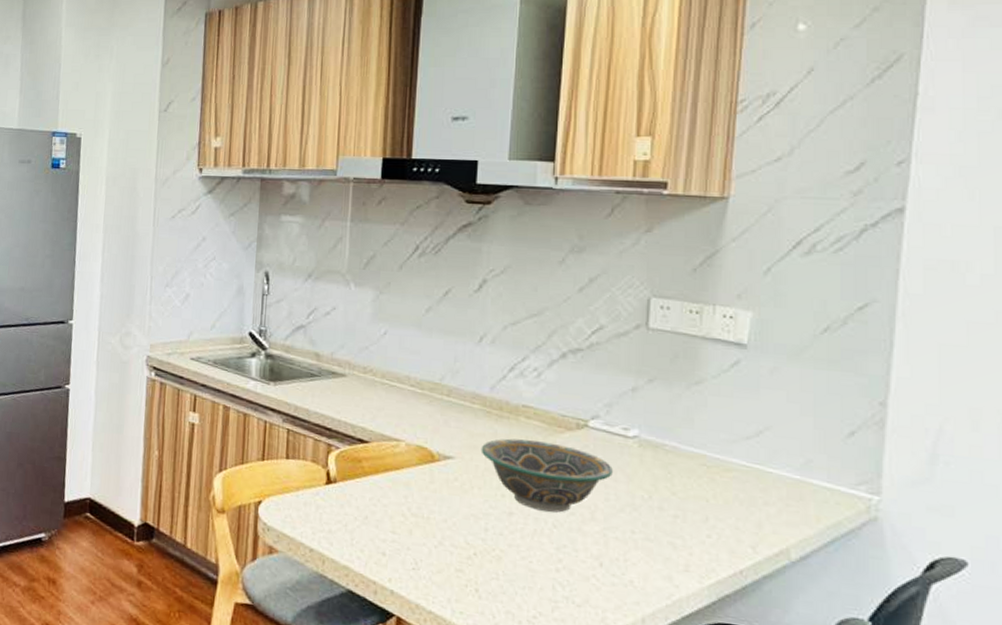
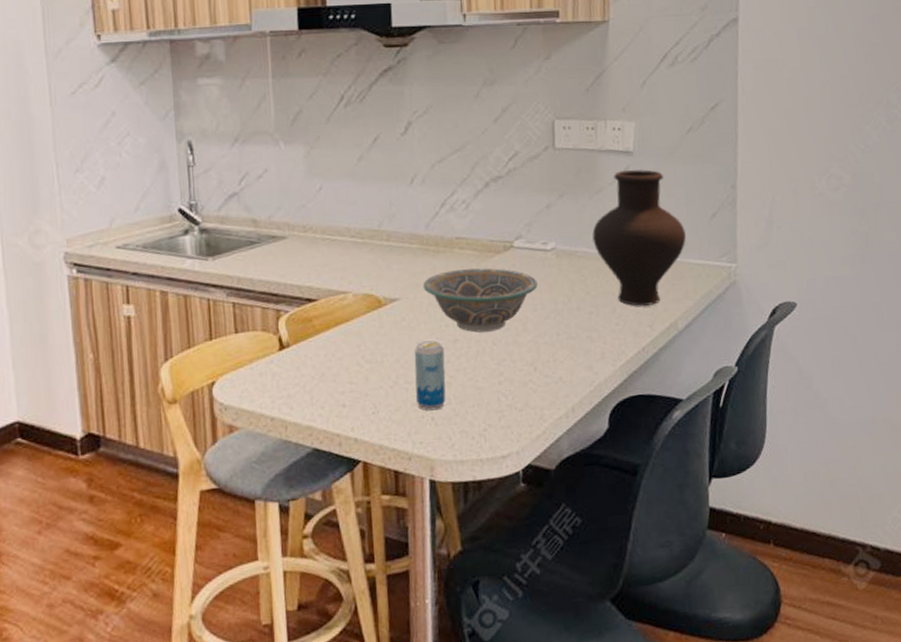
beverage can: none [460,506,497,583] -> present [414,340,446,411]
vase: none [686,364,810,524] -> present [592,169,686,306]

